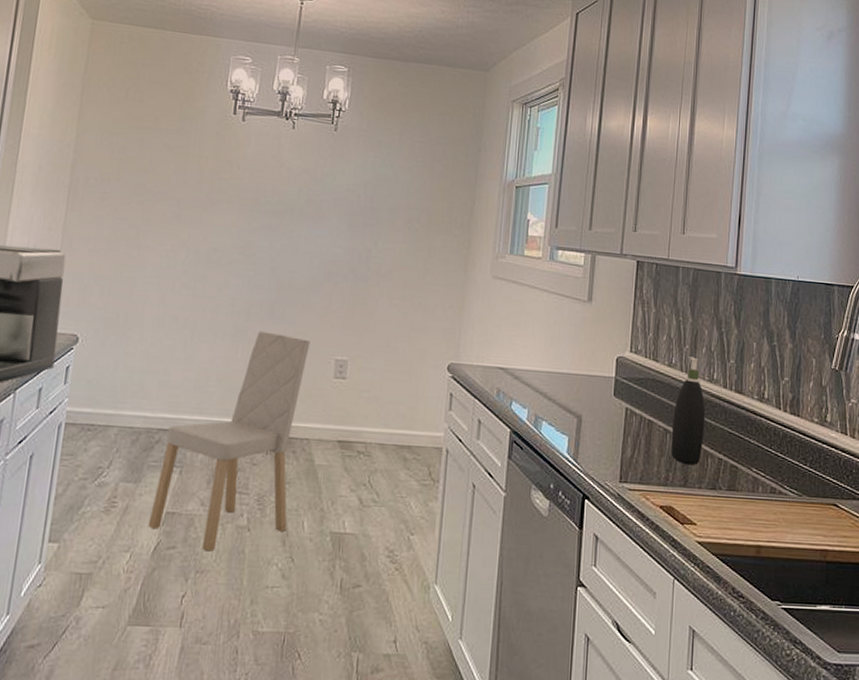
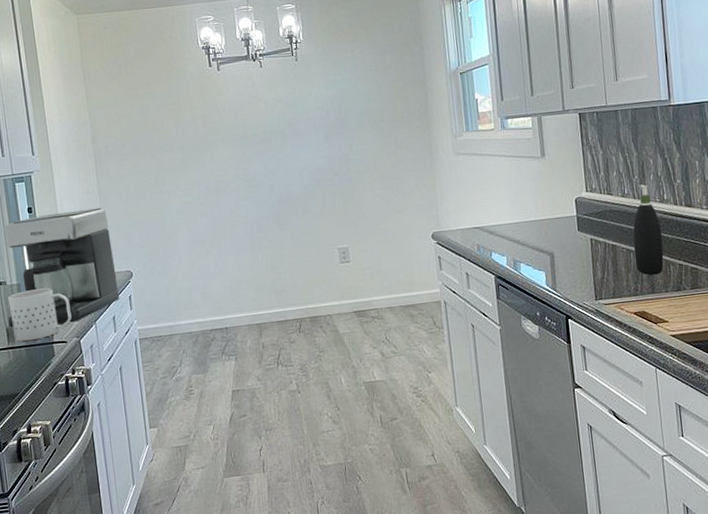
dining chair: present [148,331,310,552] -> none [219,237,329,414]

